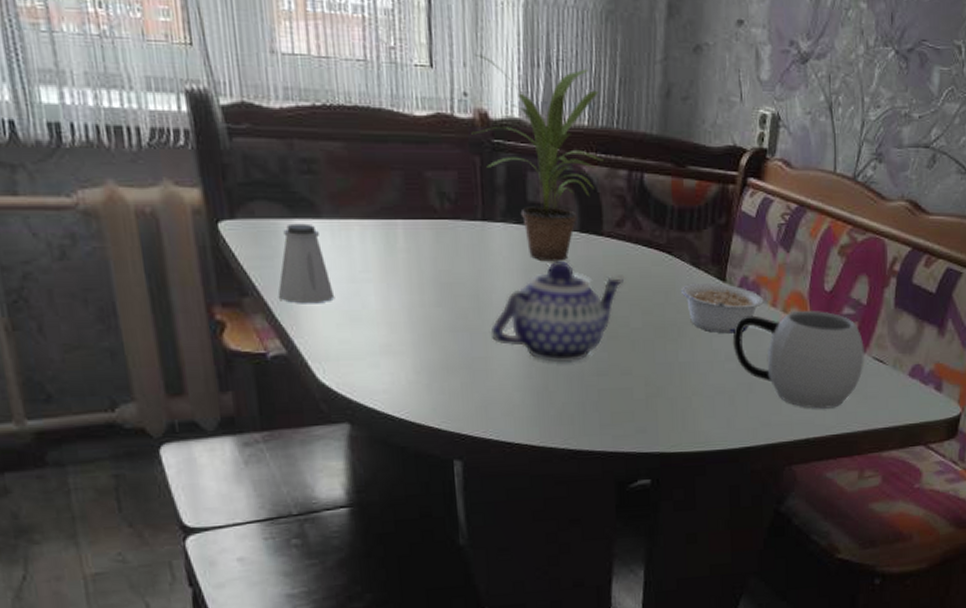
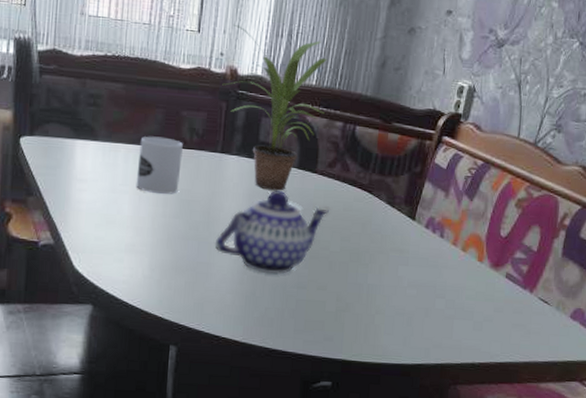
saltshaker: present [277,223,335,304] -> none [55,143,98,207]
mug: none [377,207,436,278] -> present [136,136,183,194]
legume: present [680,282,764,334] -> none [375,219,446,265]
mug: present [732,310,864,409] -> none [415,250,532,339]

